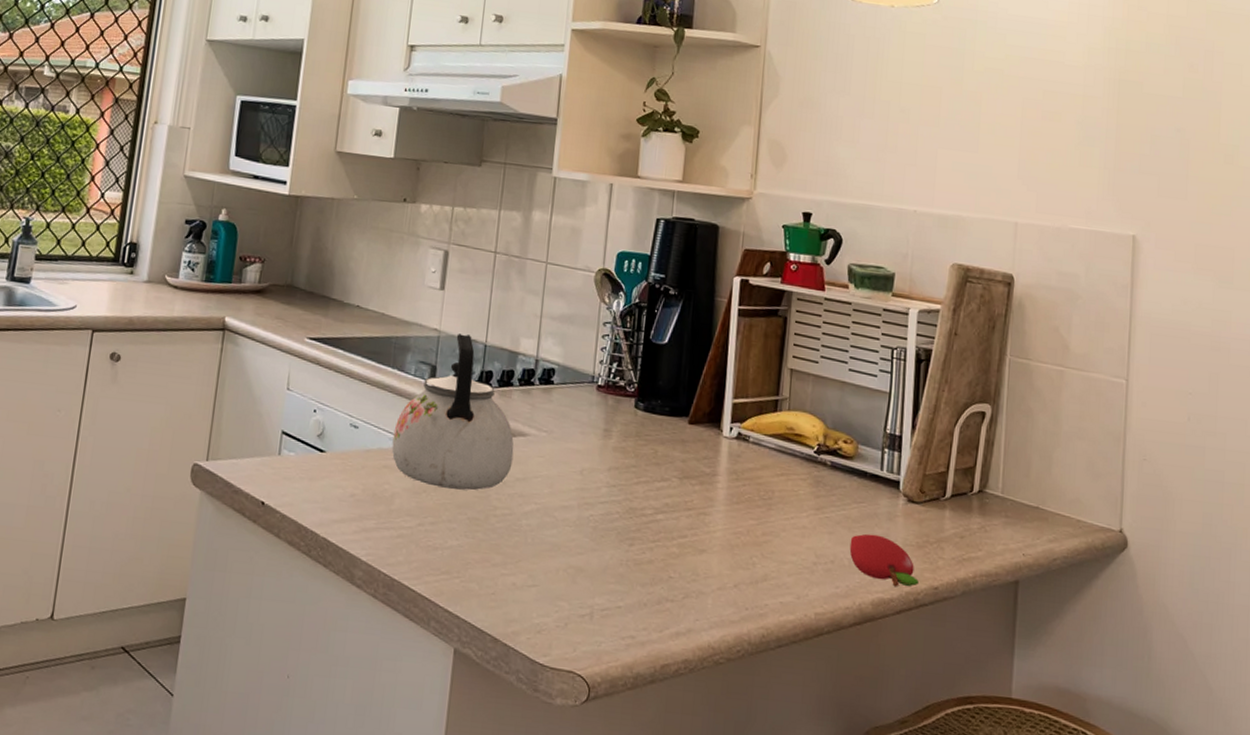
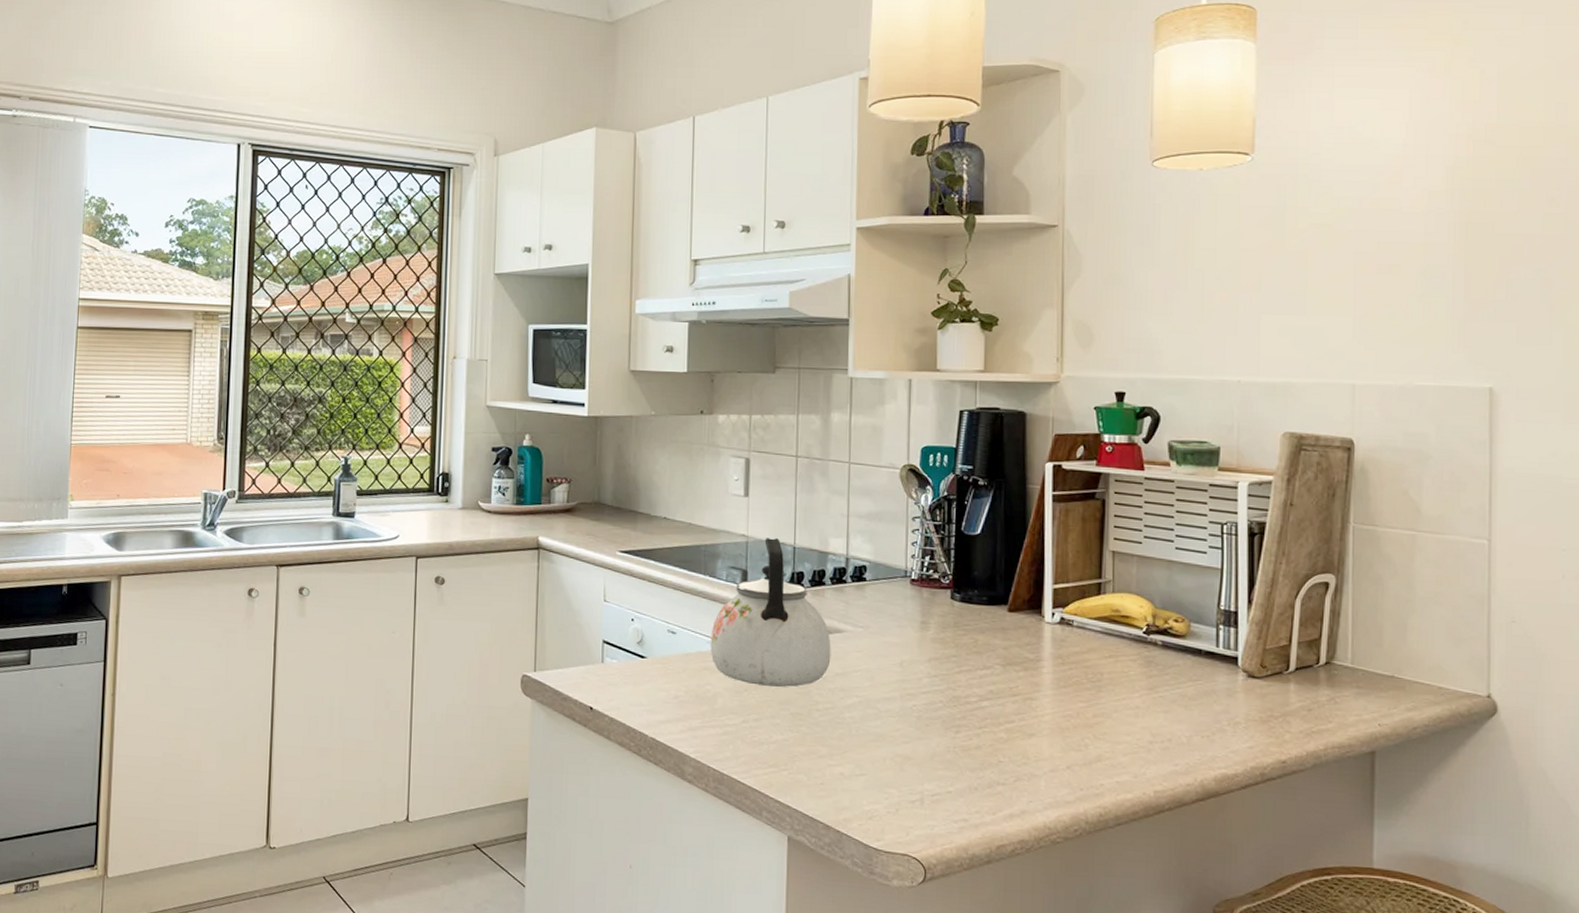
fruit: present [849,533,919,587] -> none [1187,711,1264,763]

